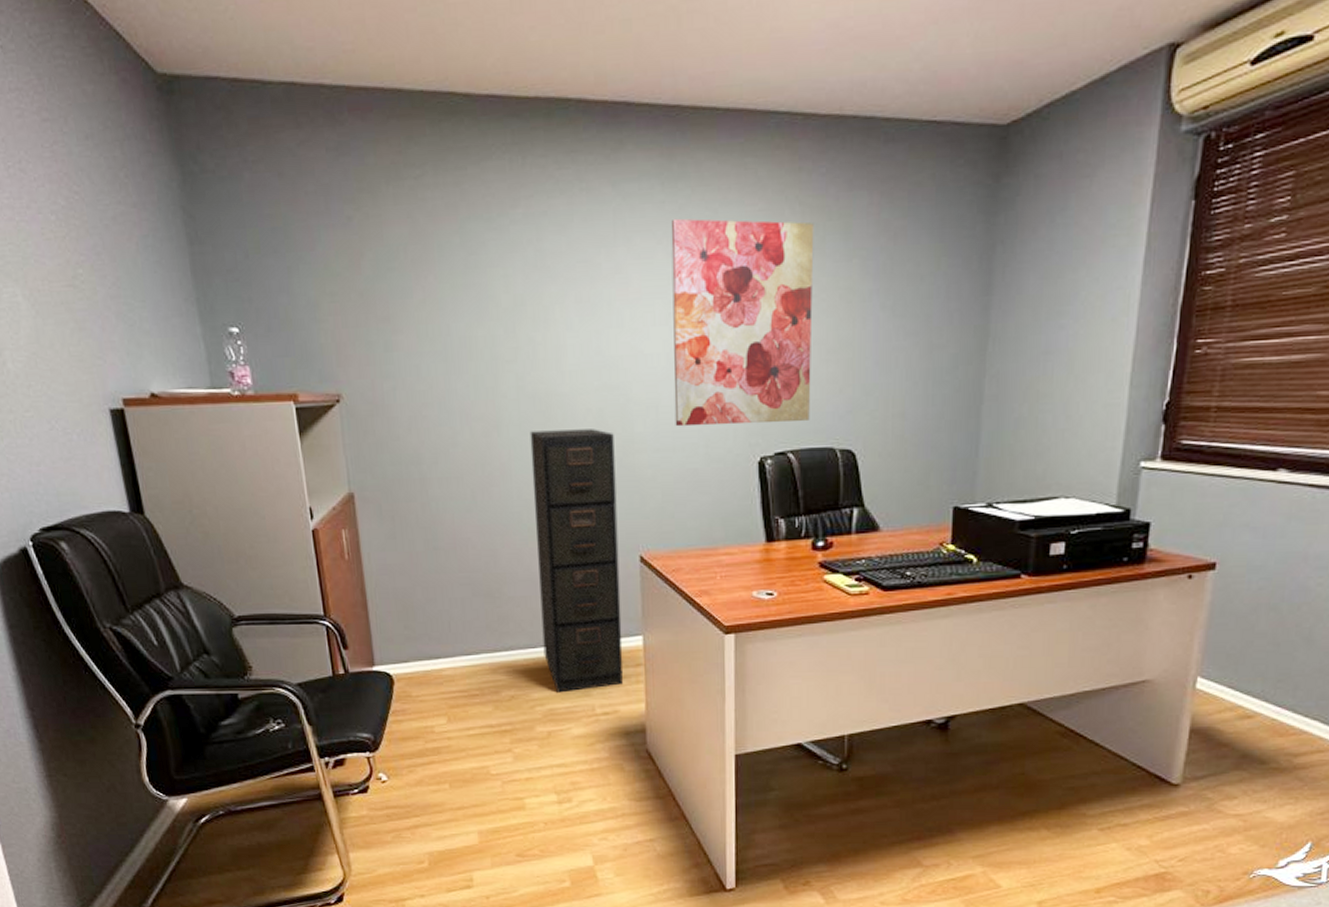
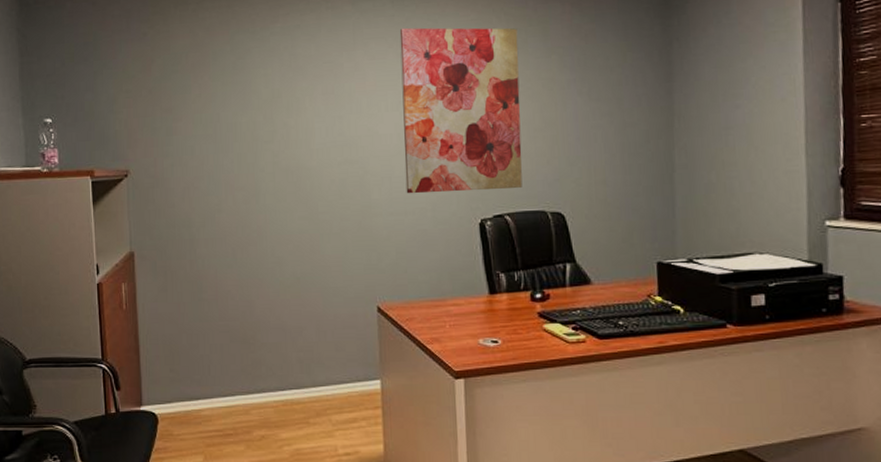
filing cabinet: present [529,429,624,693] -> none [283,196,364,433]

